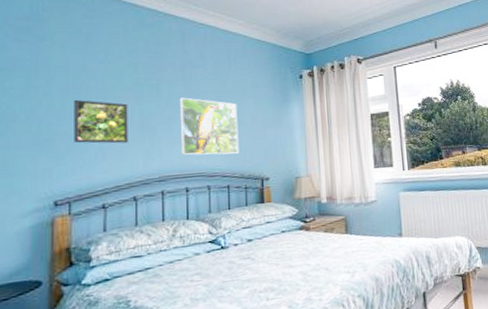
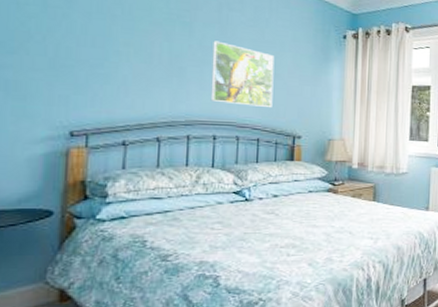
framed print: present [74,99,128,144] -> none [95,26,157,81]

